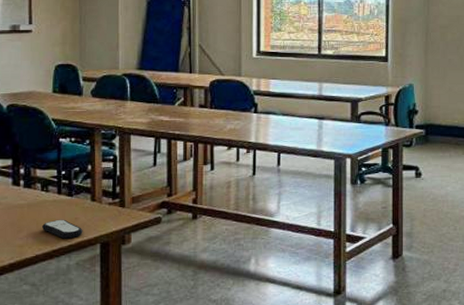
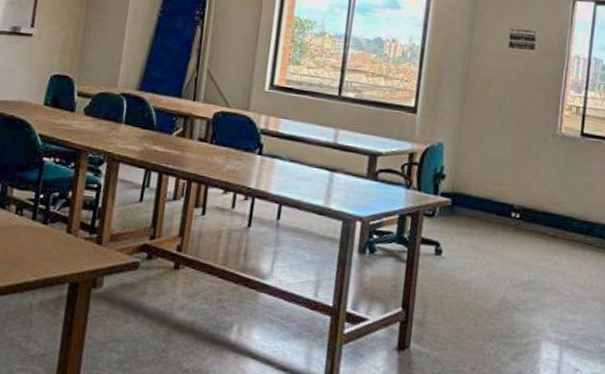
remote control: present [42,219,83,239] -> none [9,249,53,273]

